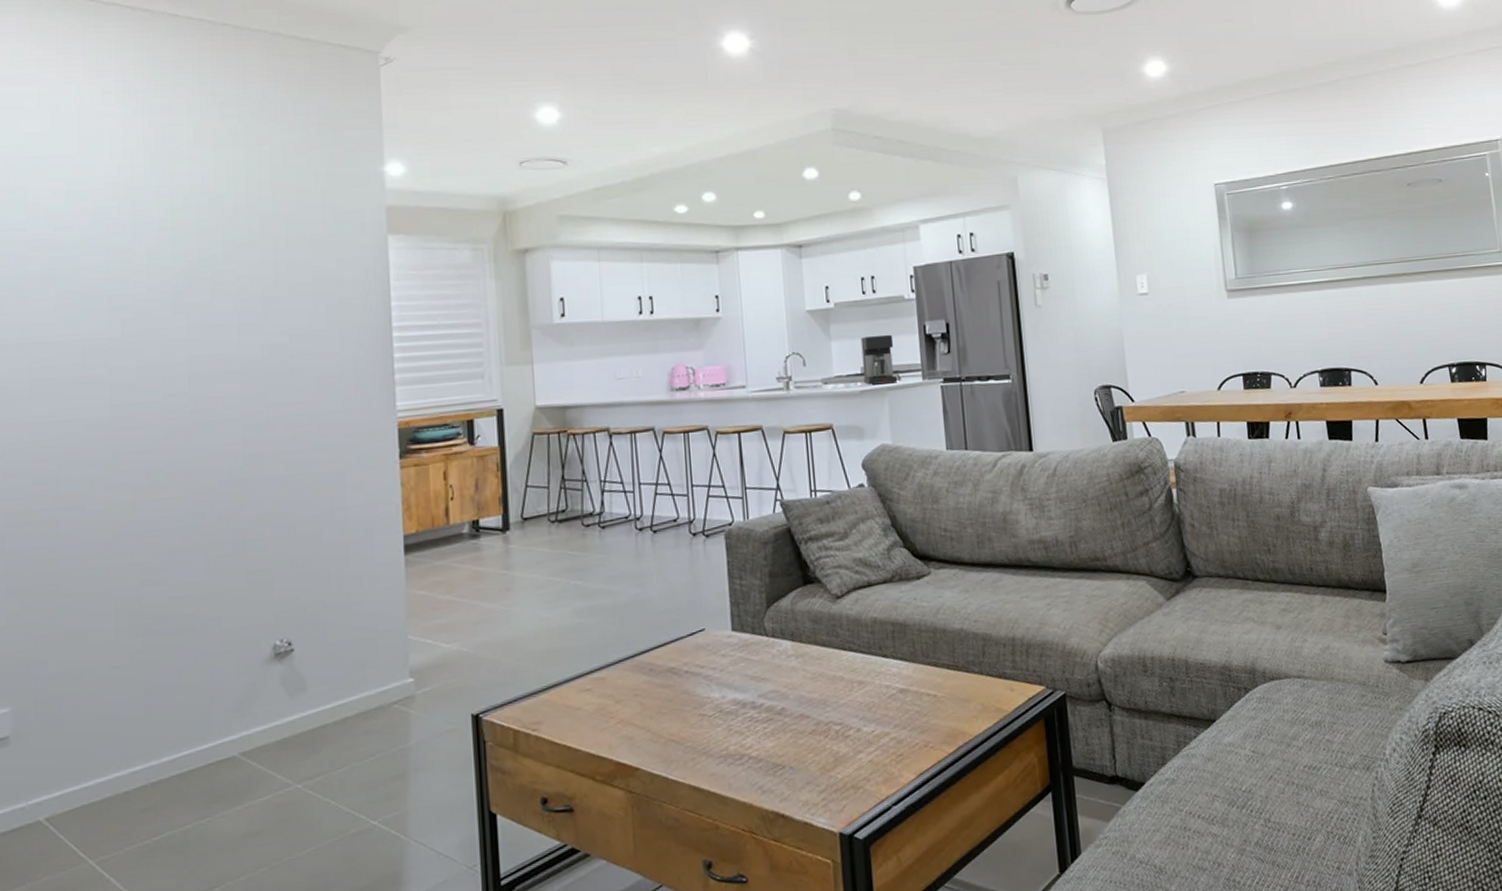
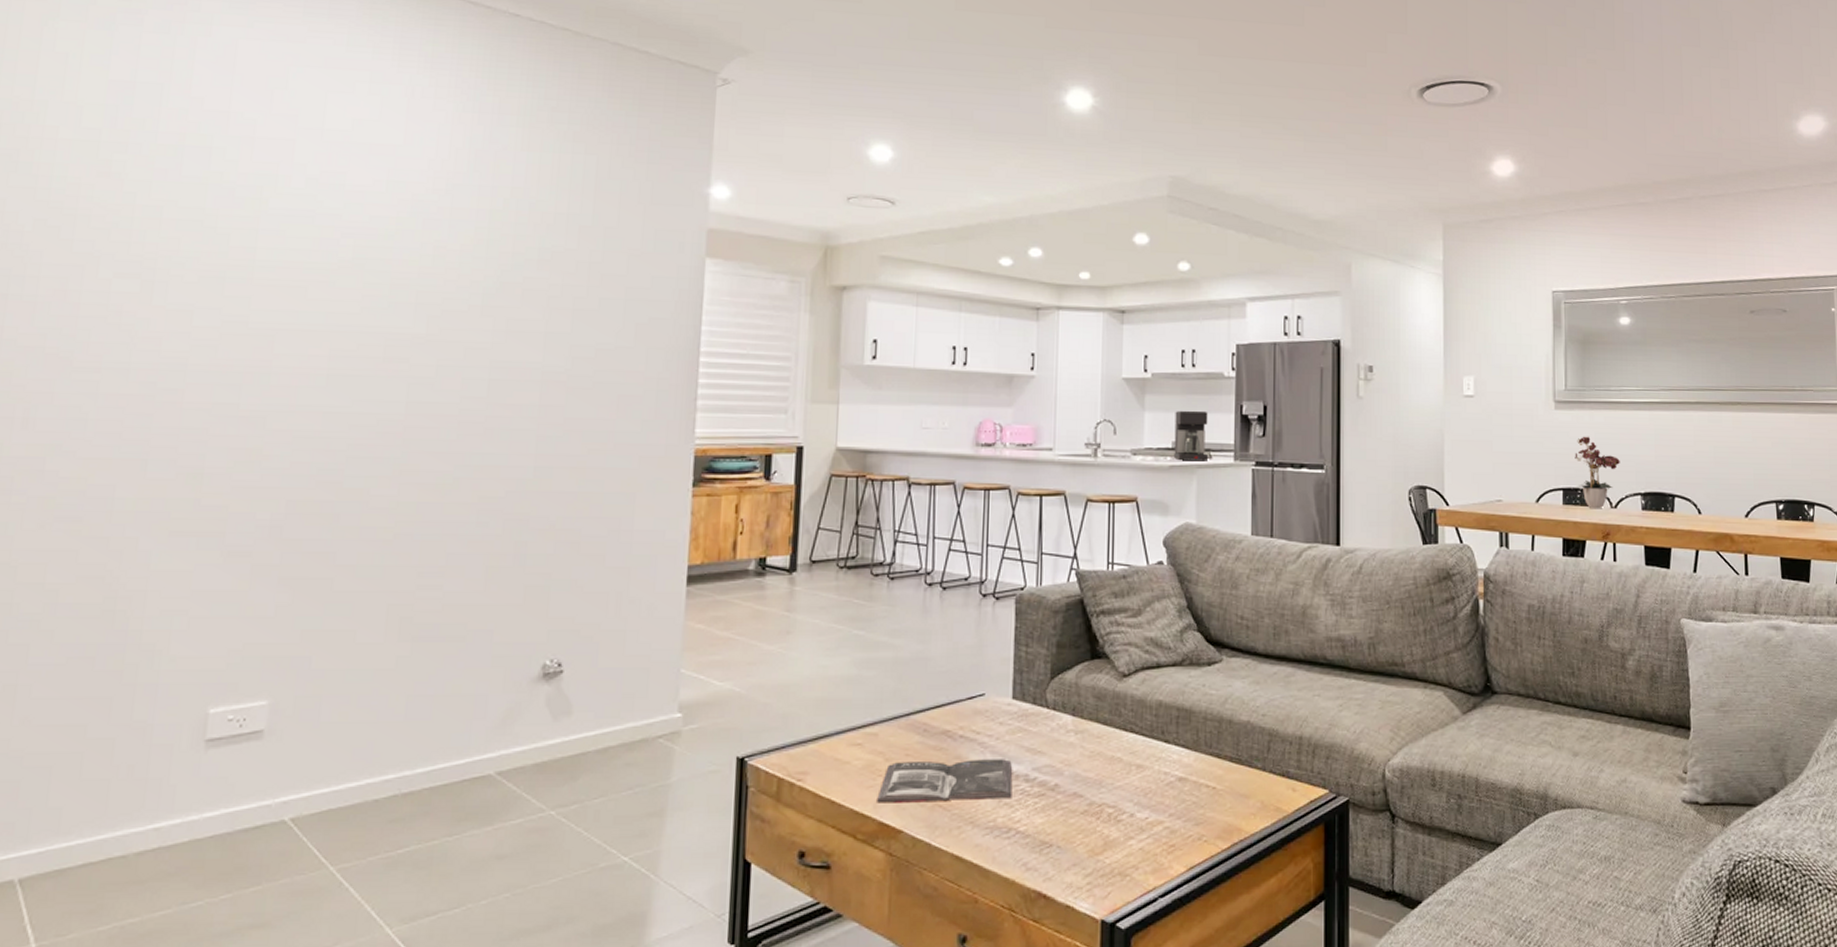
magazine: none [611,689,741,745] -> present [877,759,1013,803]
flower arrangement: none [1251,321,1295,391] -> present [1575,436,1620,509]

